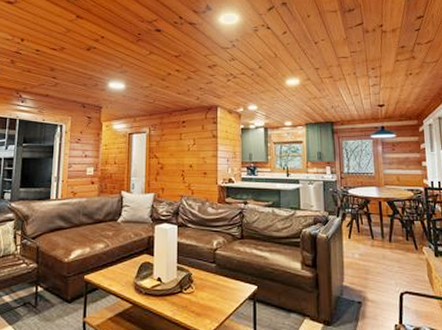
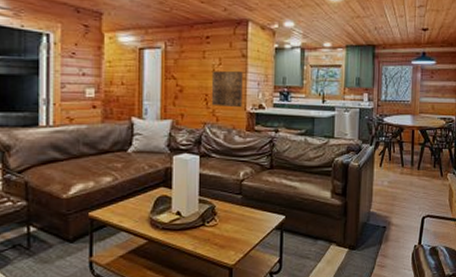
wall art: none [187,149,214,182] -> present [211,70,243,108]

